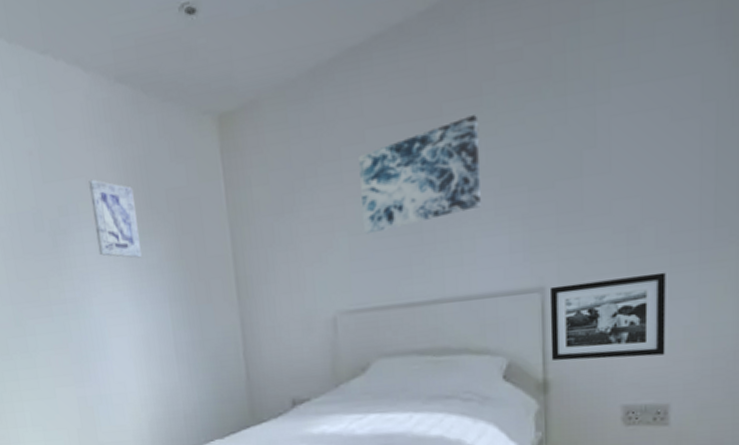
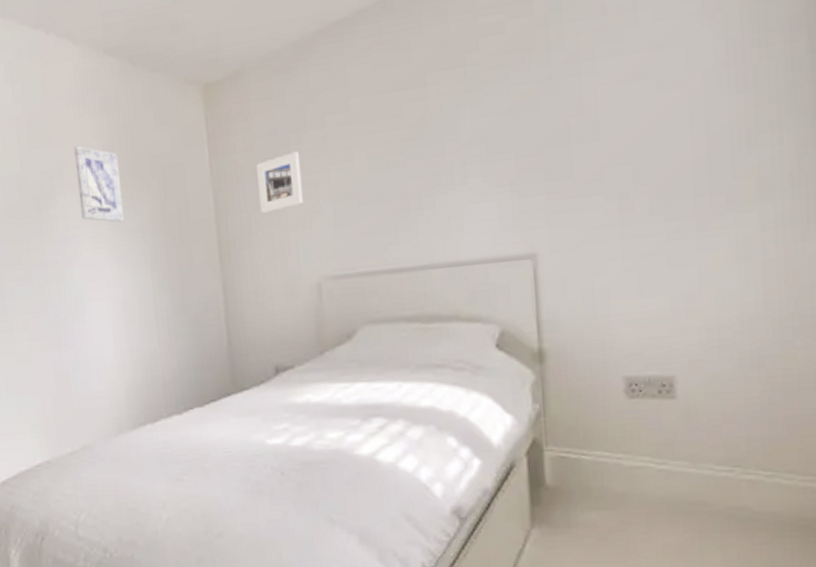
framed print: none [273,184,319,248] -> present [257,151,303,213]
wall art: present [359,115,481,235] -> none [343,85,467,200]
picture frame: present [549,272,666,361] -> none [541,239,667,330]

